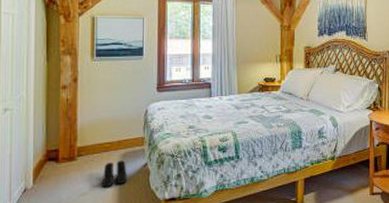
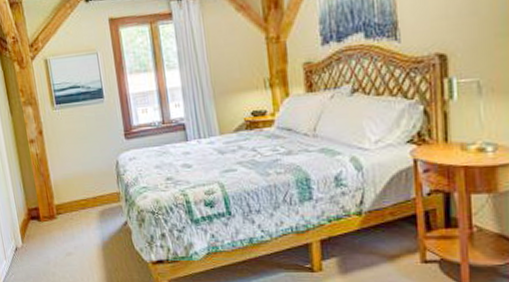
boots: present [102,160,127,187] -> none [84,218,109,247]

